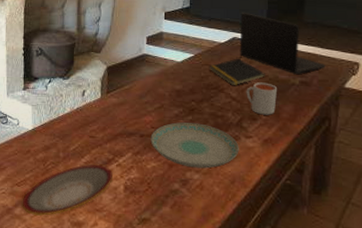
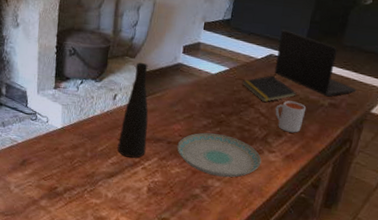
plate: present [23,164,113,216] -> none [48,165,137,210]
vase: none [90,57,119,155] -> present [117,62,149,158]

